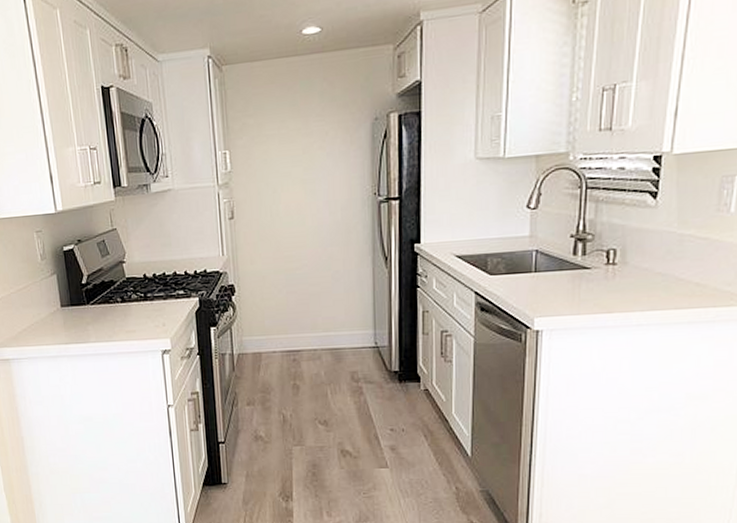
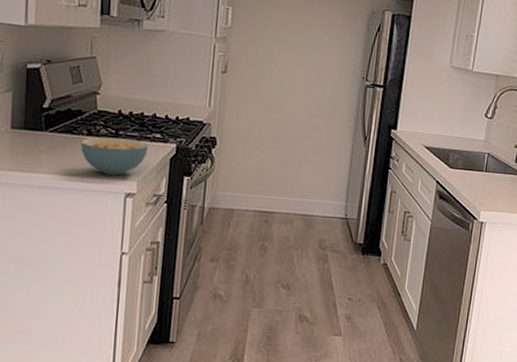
cereal bowl: none [117,299,175,336] -> present [80,136,149,176]

